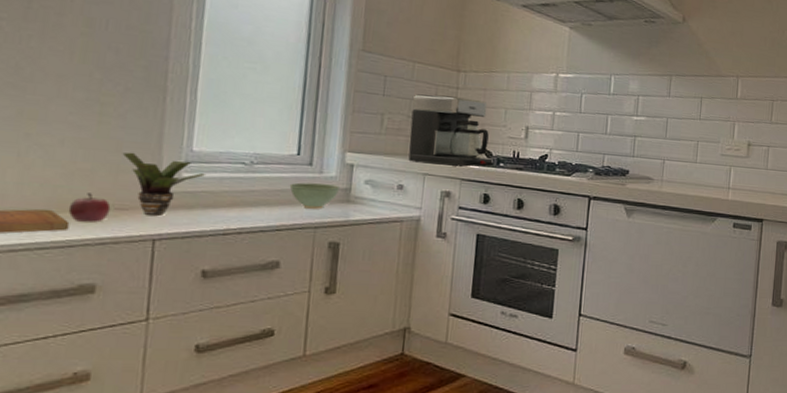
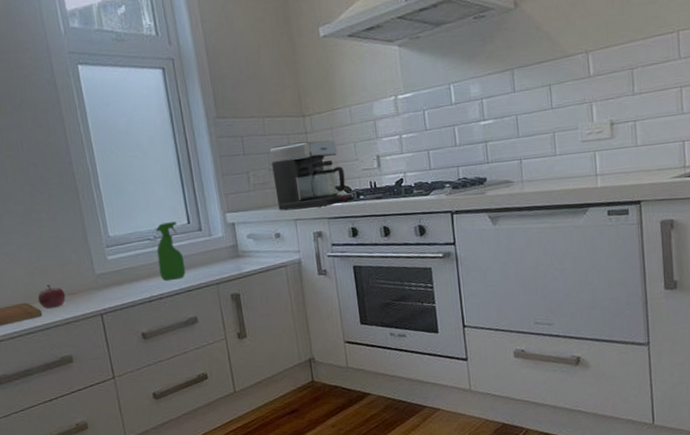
potted plant: present [122,152,207,217] -> none [61,245,125,296]
spray bottle: none [246,148,284,216] -> present [155,221,186,282]
bowl: present [289,182,341,209] -> none [188,244,229,269]

